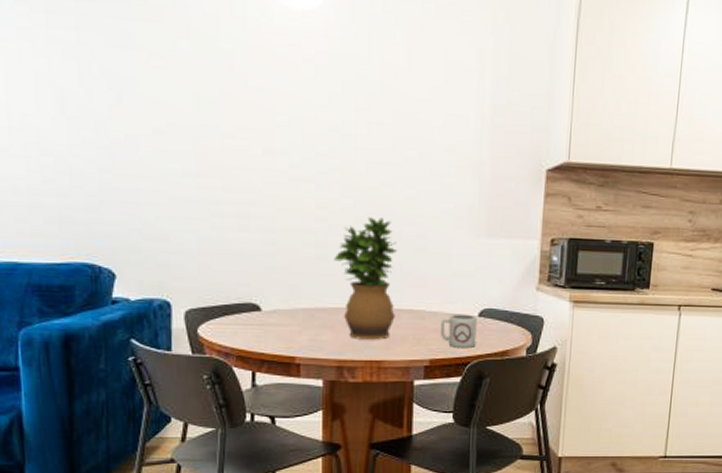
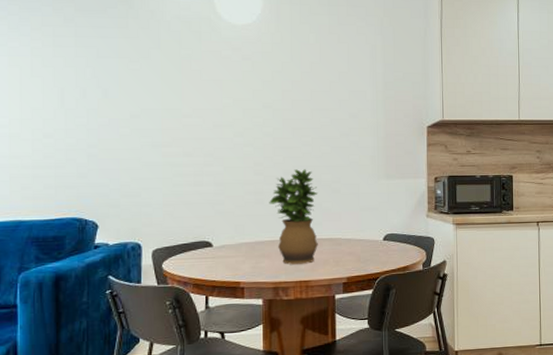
cup: present [440,313,477,349] -> none [353,239,383,267]

